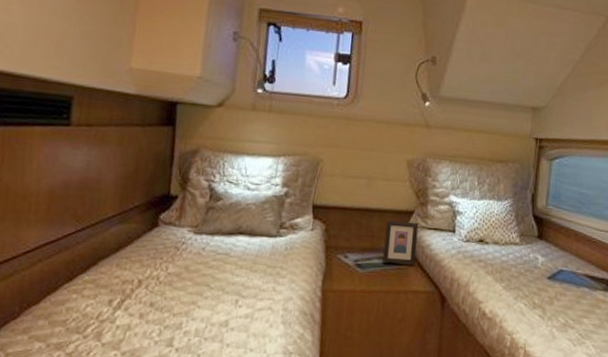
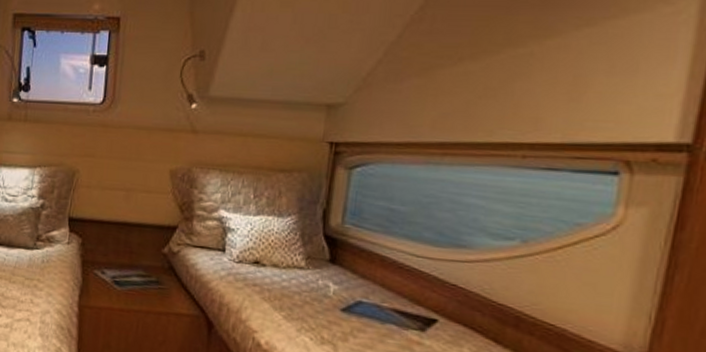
picture frame: present [383,220,419,265] -> none [142,235,183,285]

